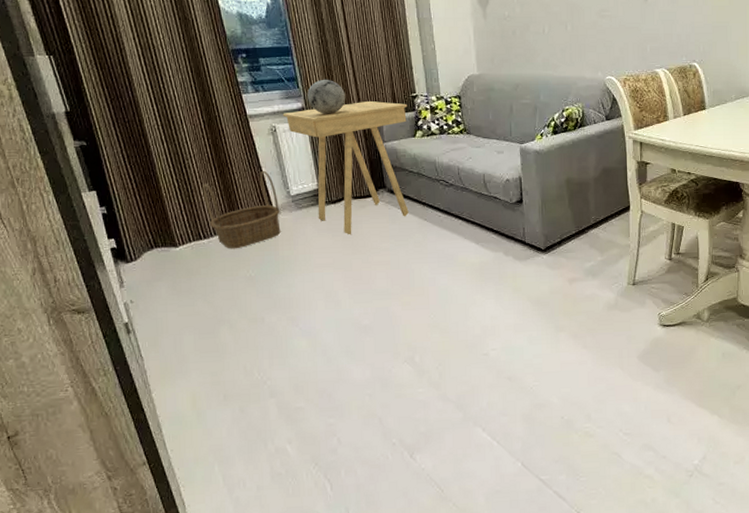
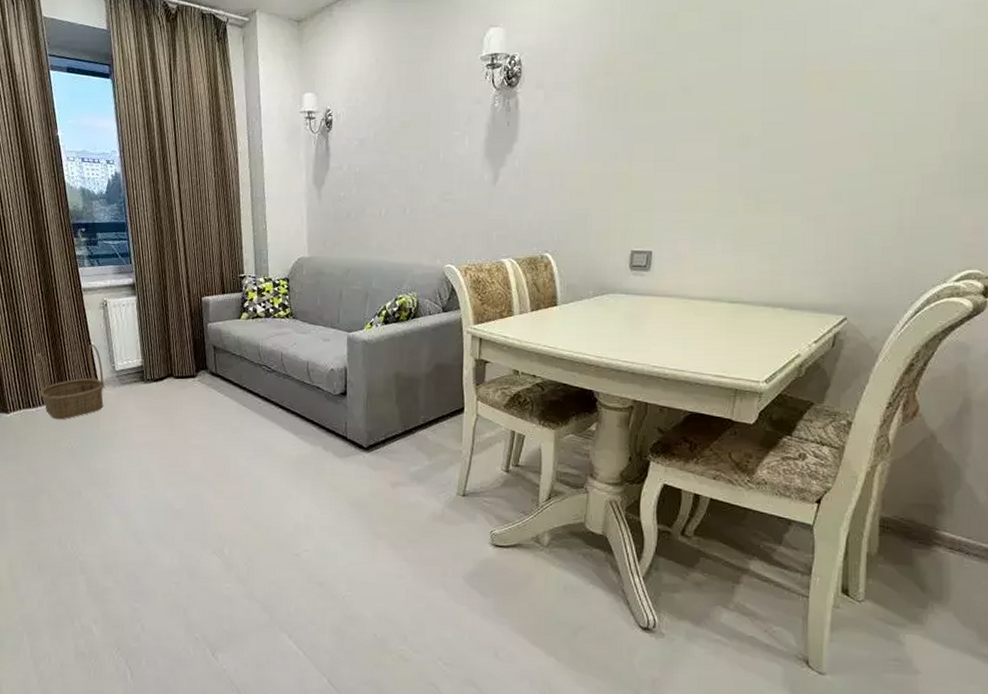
side table: present [282,101,409,235] -> none [114,280,235,415]
decorative orb: present [307,79,345,114] -> none [139,255,175,291]

